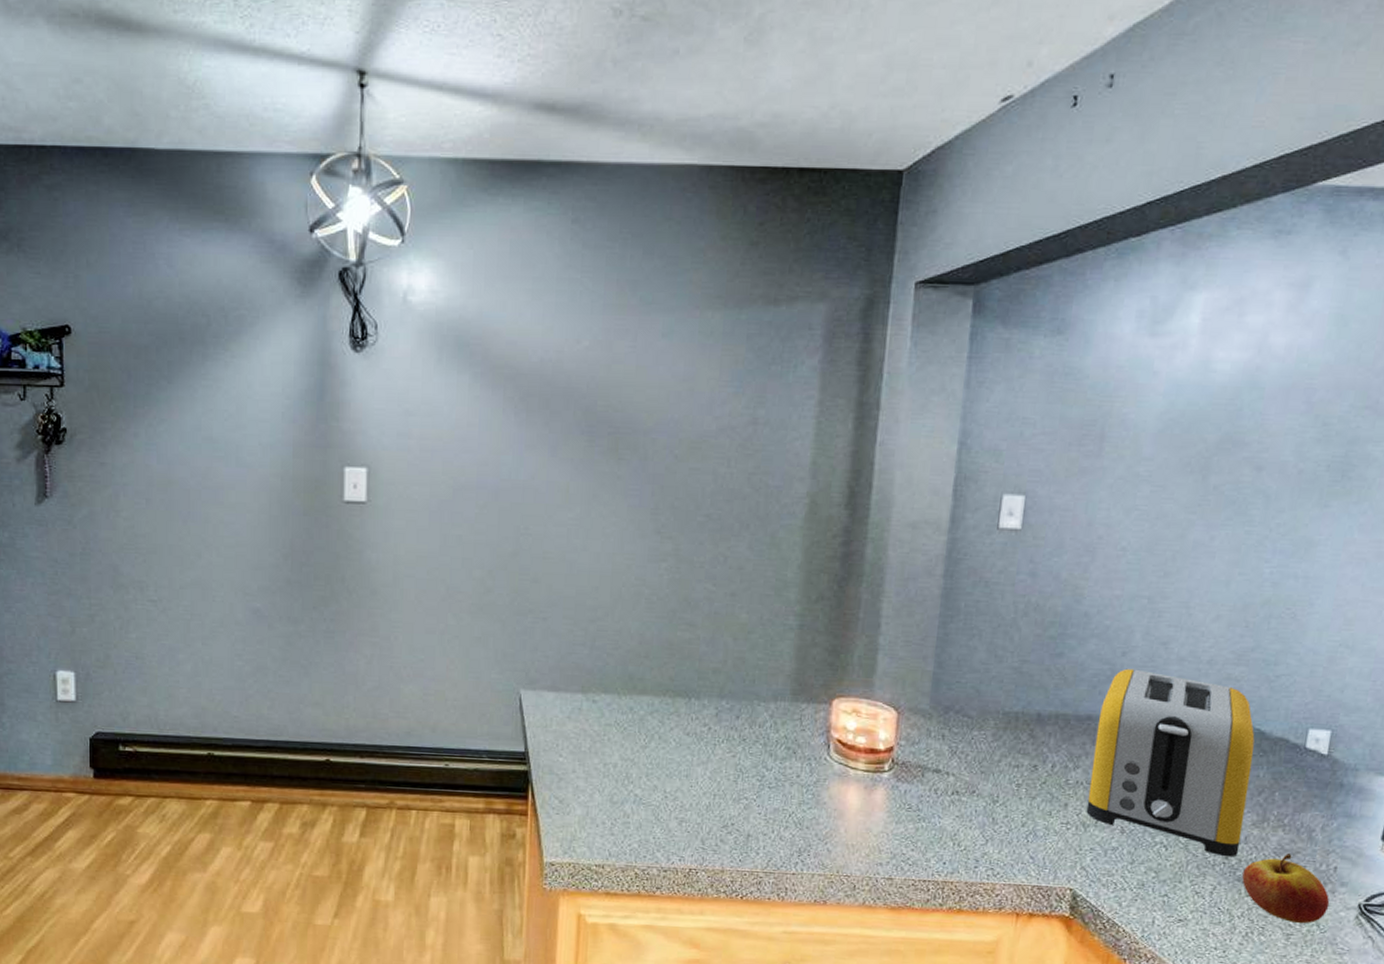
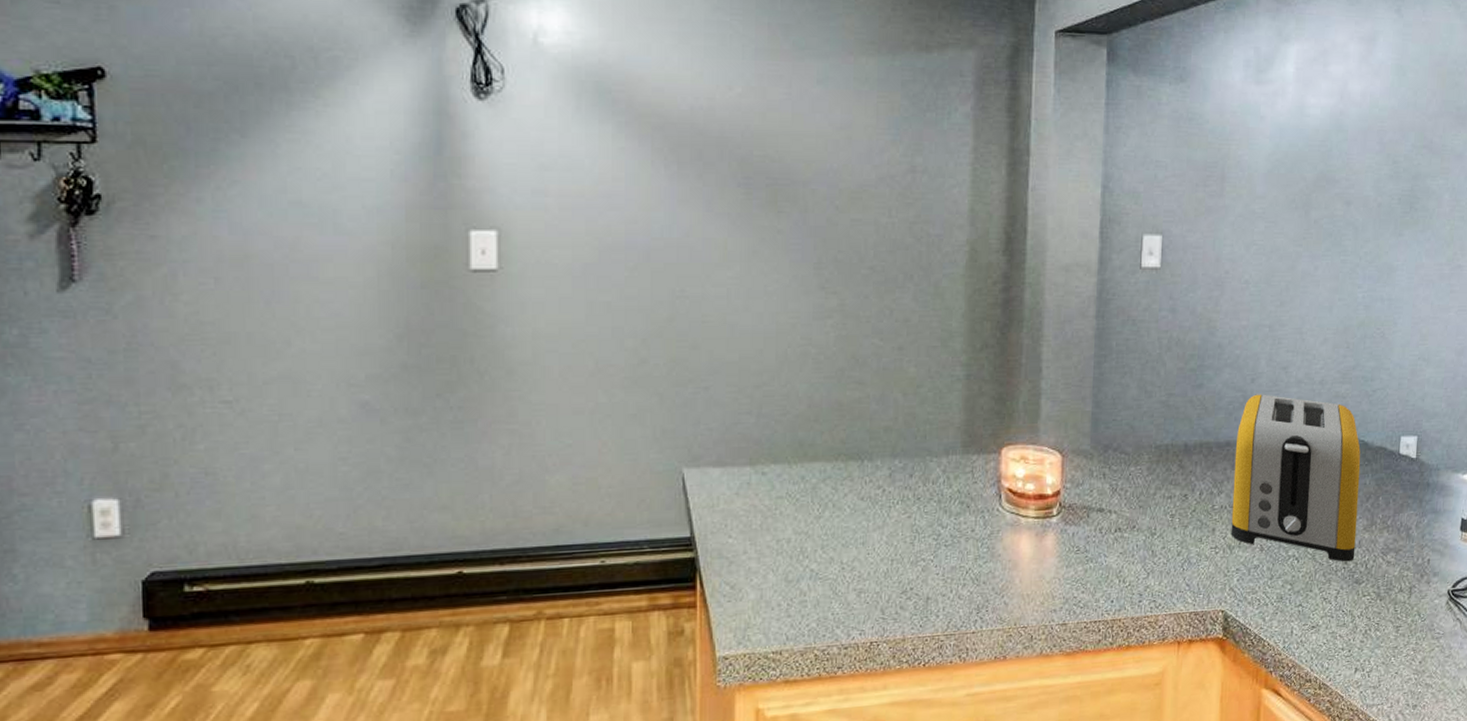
apple: present [1242,854,1330,924] -> none [1359,552,1427,616]

